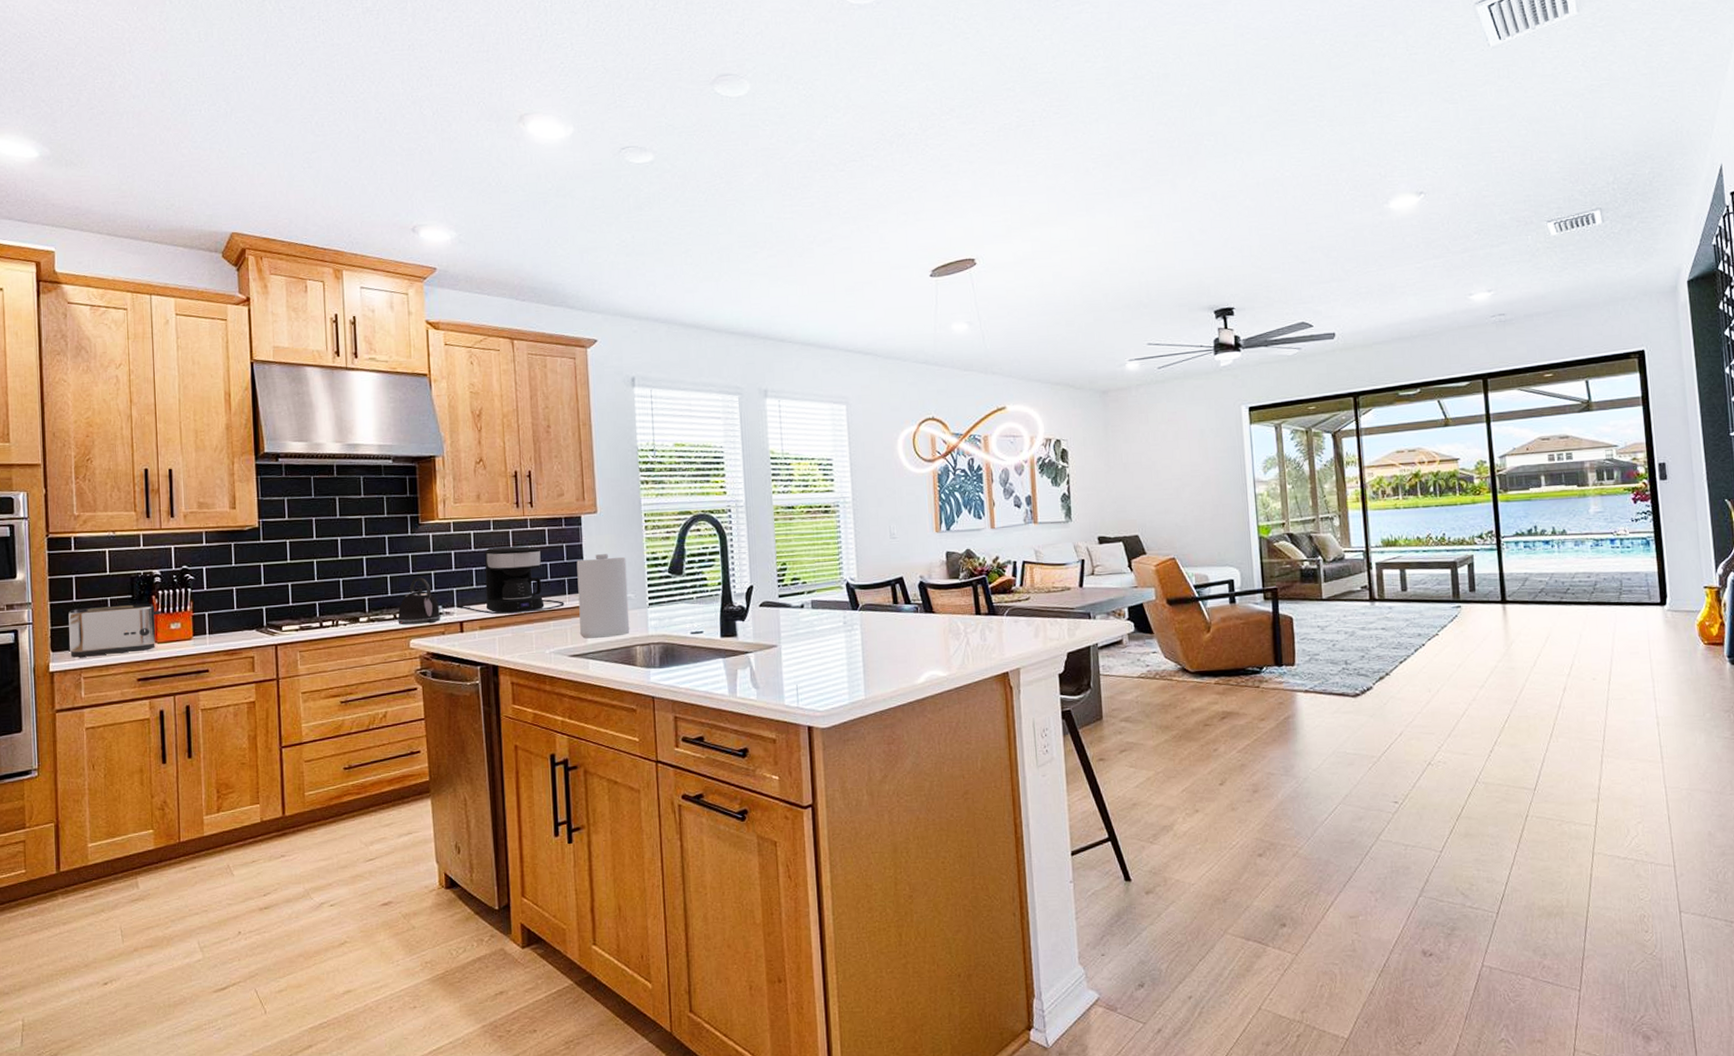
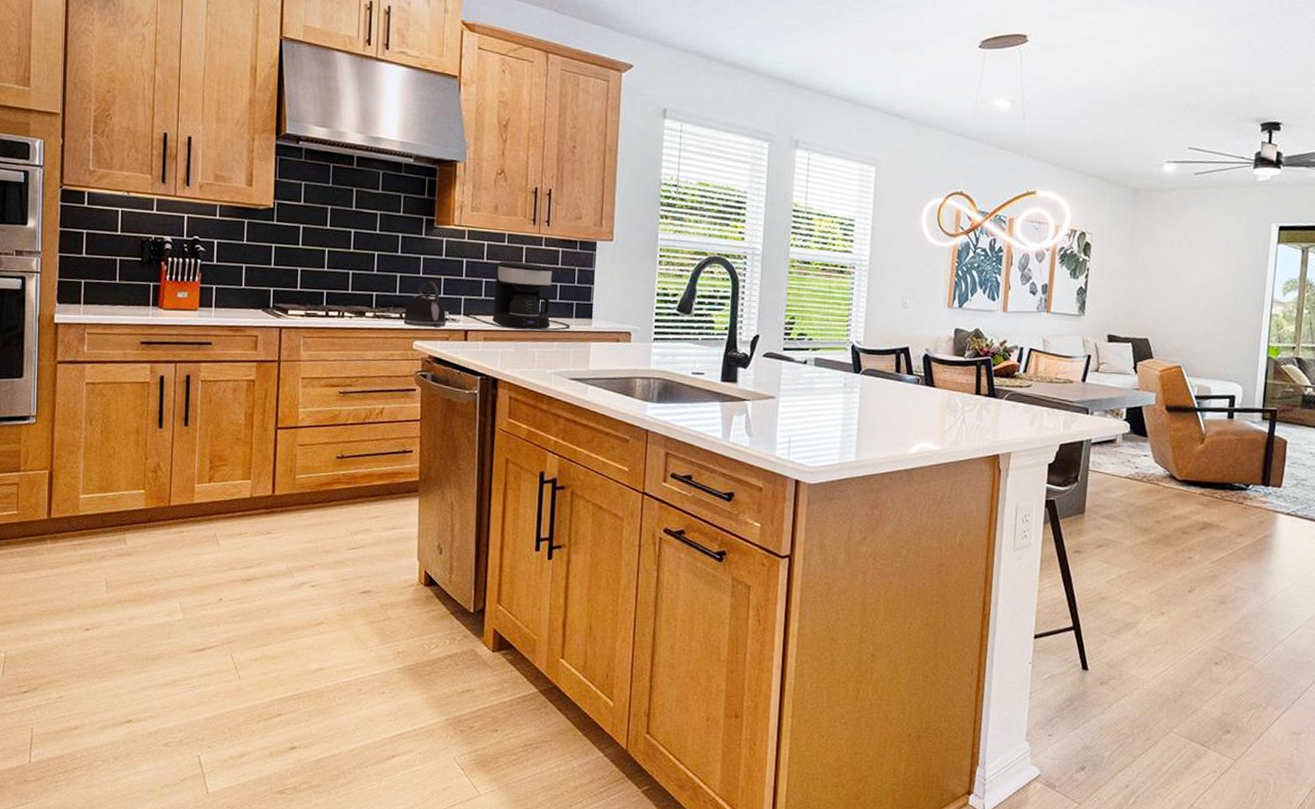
toaster: present [68,603,162,658] -> none [73,264,170,315]
paper towel holder: present [576,554,630,639] -> none [583,282,636,367]

